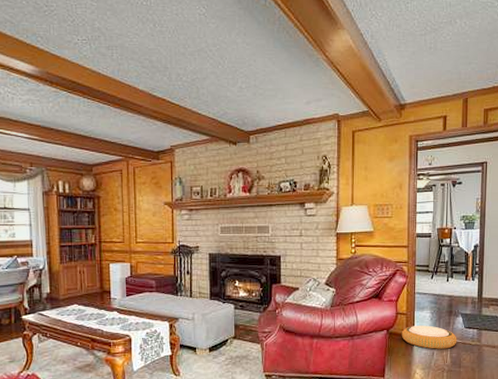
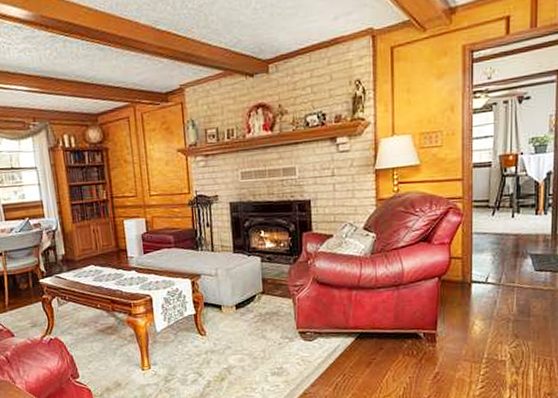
woven basket: present [401,325,457,349] -> none [456,269,526,297]

